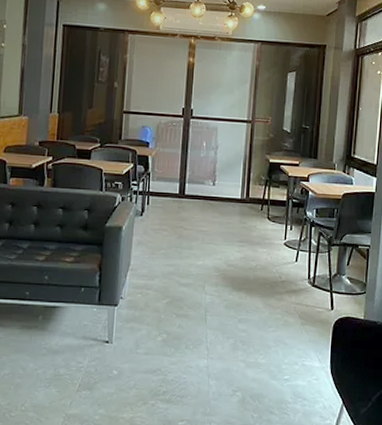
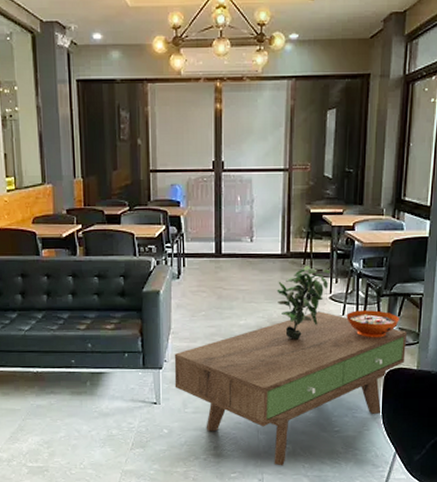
coffee table: none [128,256,355,415] -> present [174,311,406,466]
potted plant: none [235,212,286,283] -> present [277,266,331,340]
decorative bowl: none [299,258,348,286] -> present [346,310,399,338]

